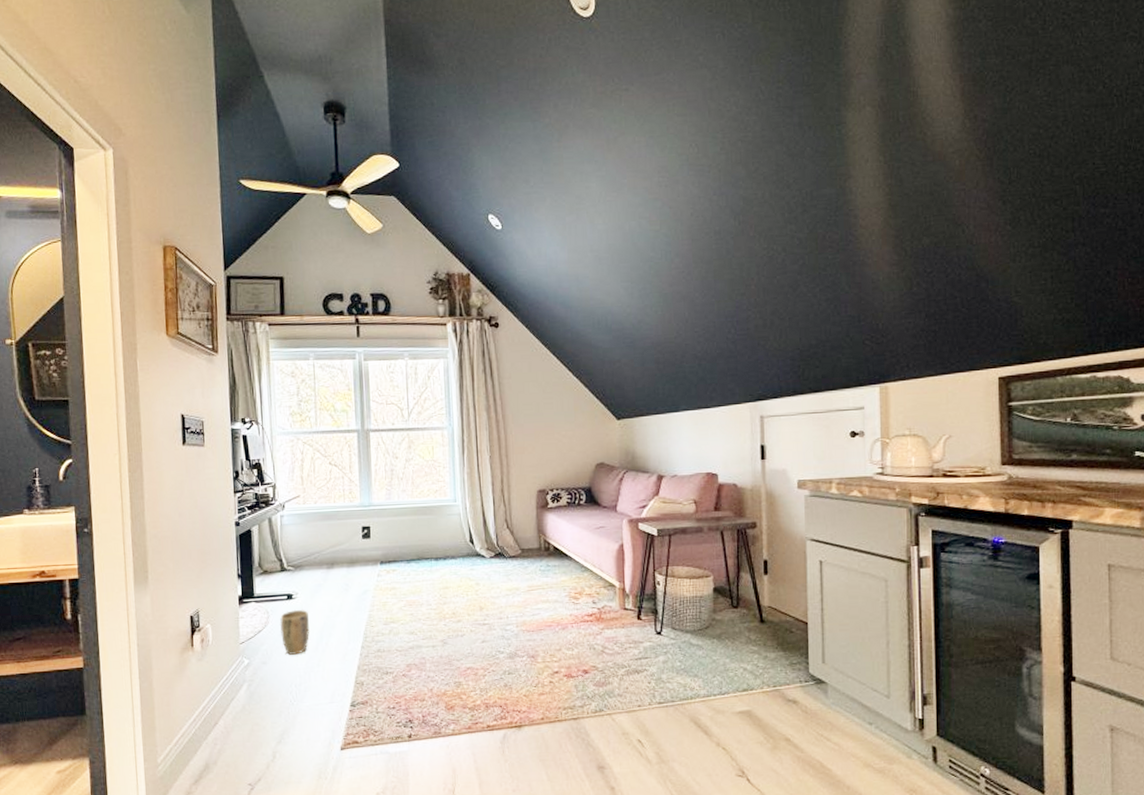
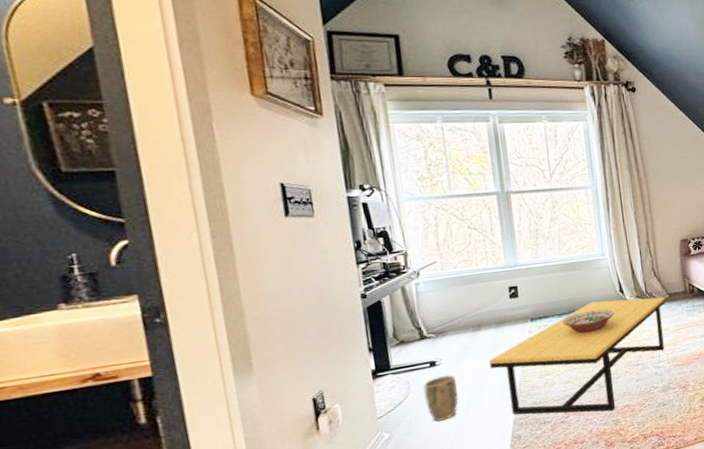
coffee table: none [339,549,517,671] -> present [489,297,665,415]
decorative bowl: none [410,559,462,583] -> present [562,309,614,333]

